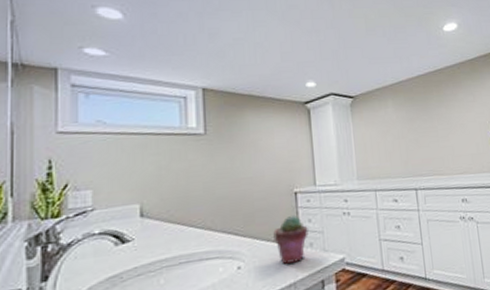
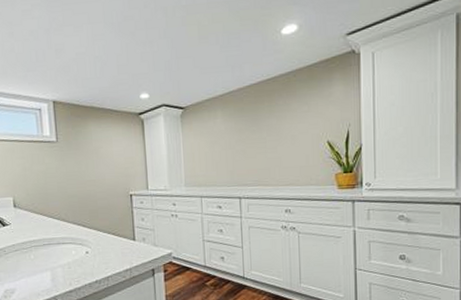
potted succulent: present [273,216,309,264] -> none [113,214,142,253]

